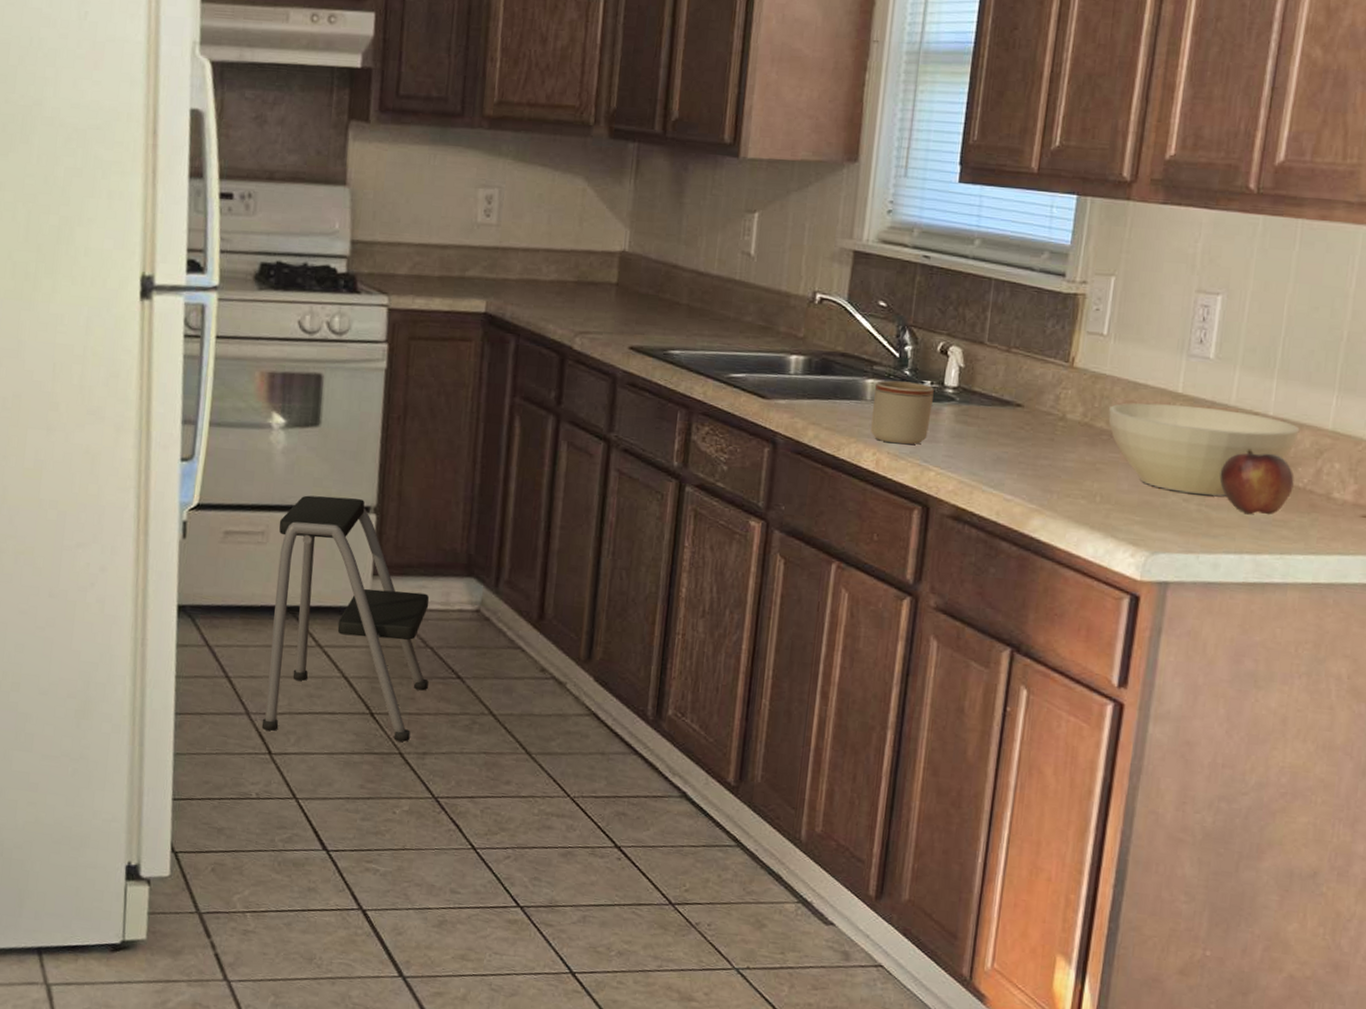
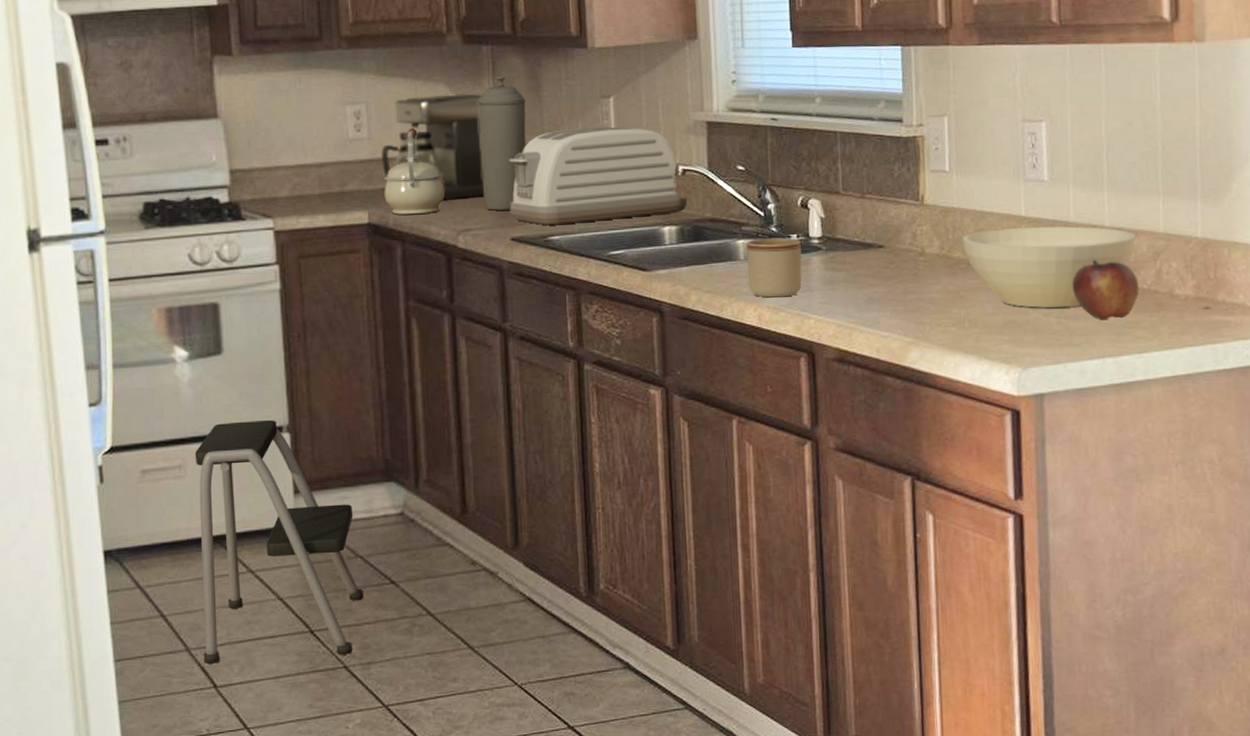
coffee maker: none [503,187,622,300] -> present [380,93,484,200]
kettle: none [504,220,569,311] -> present [384,128,446,215]
canister: none [606,176,666,317] -> present [477,76,526,211]
toaster: none [631,240,820,343] -> present [509,126,687,226]

